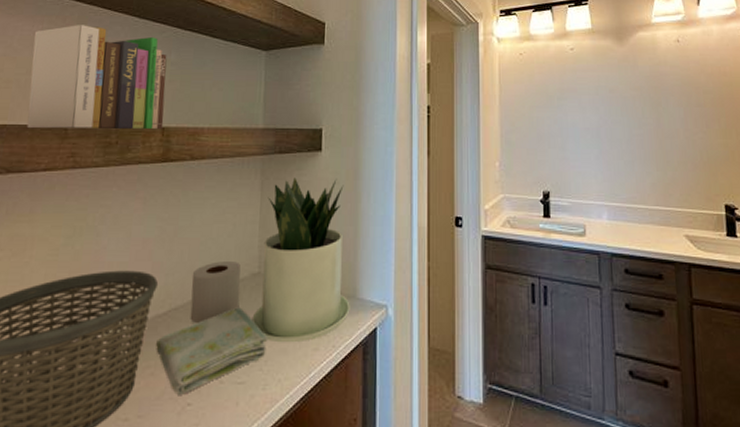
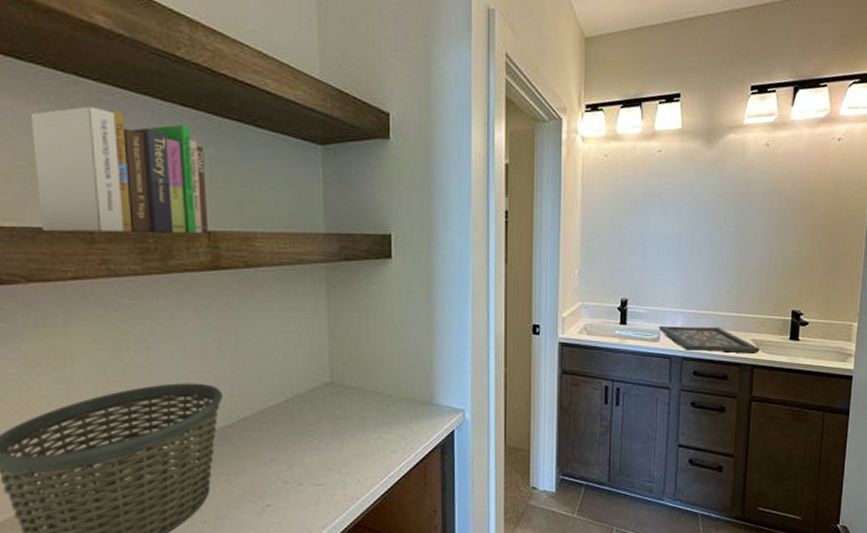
towel: present [156,307,268,395] -> none [228,415,345,498]
toilet paper roll: present [190,261,241,323] -> none [259,372,313,432]
planter: present [252,177,350,343] -> none [327,286,427,447]
decorative tray: none [584,219,695,251] -> present [658,325,760,354]

